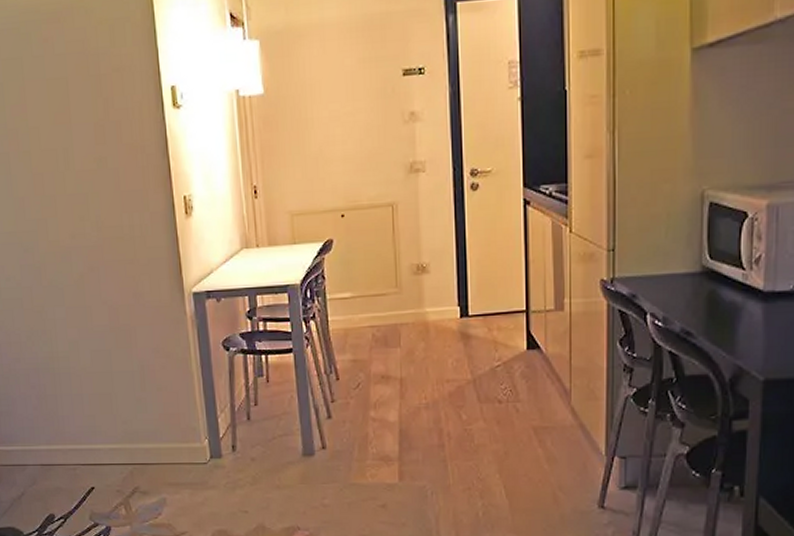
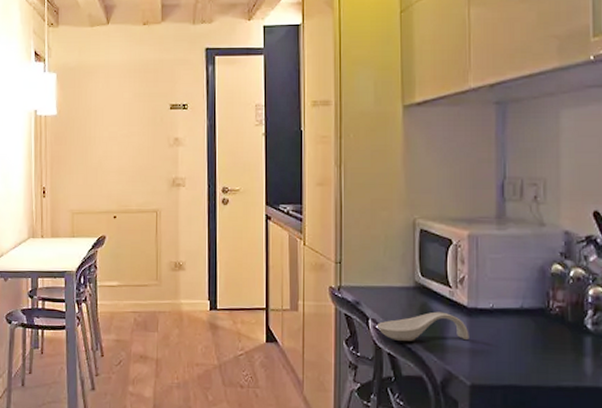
spoon rest: none [656,299,765,337] -> present [376,311,469,342]

